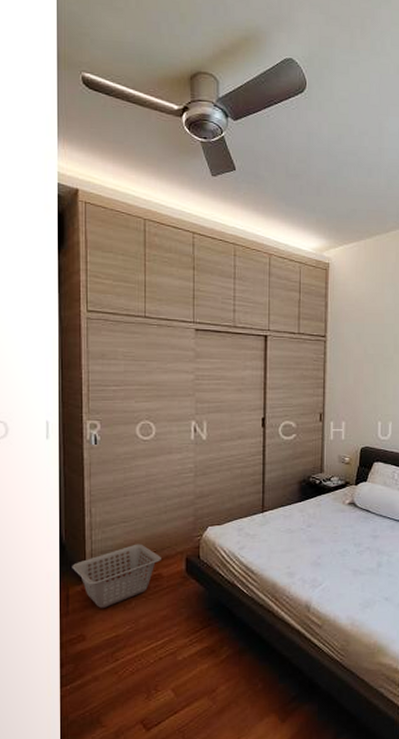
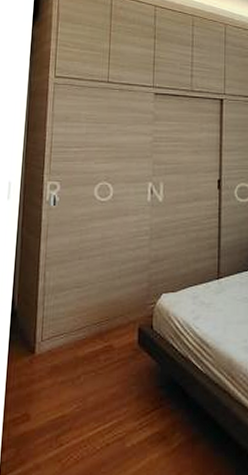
laundry basket: present [72,544,161,608] -> none [22,311,113,383]

